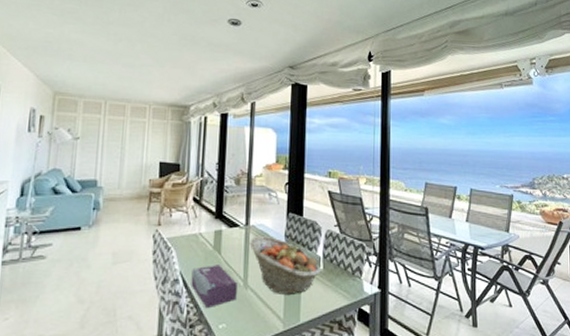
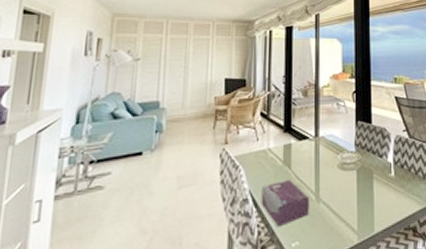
fruit basket: present [249,235,322,296] -> none [320,146,393,206]

